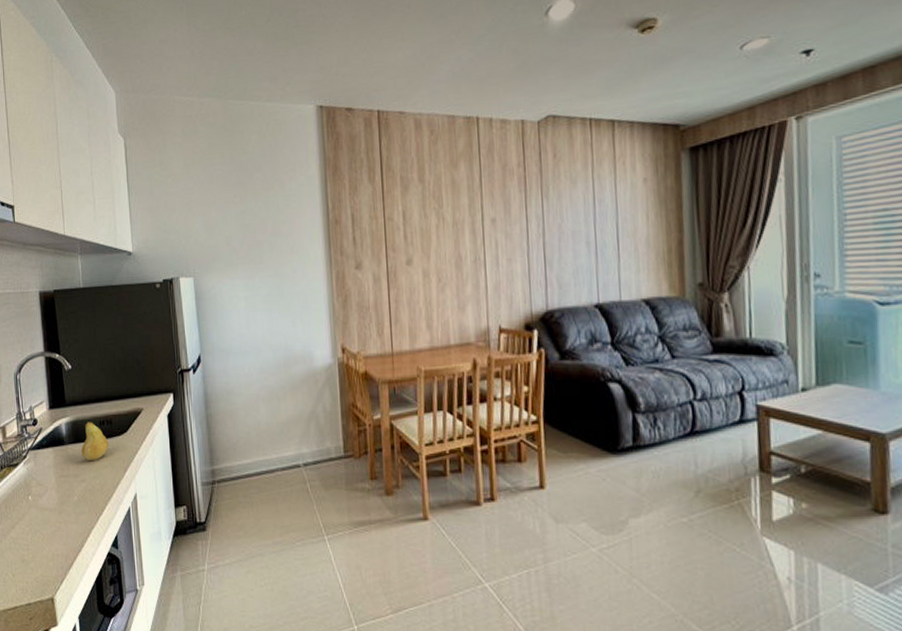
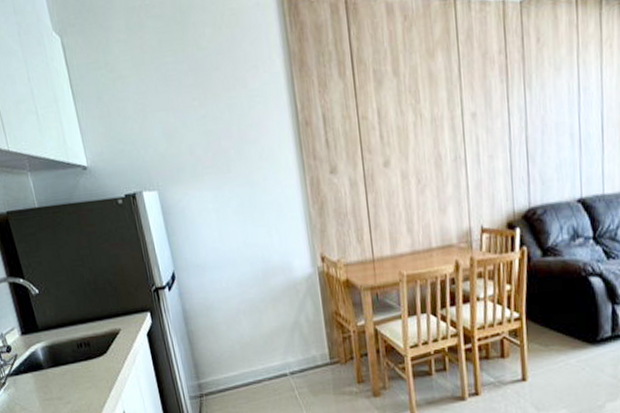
fruit: present [81,422,109,461] -> none [62,345,90,384]

